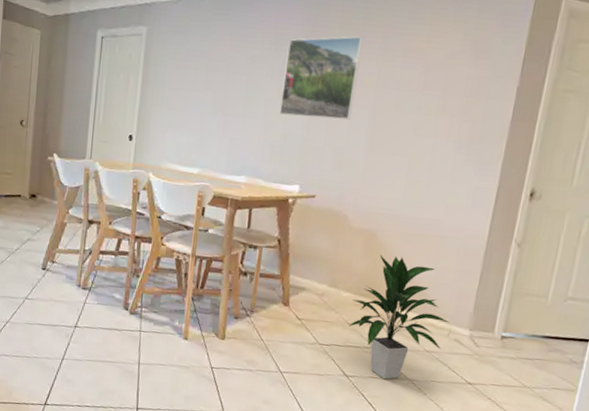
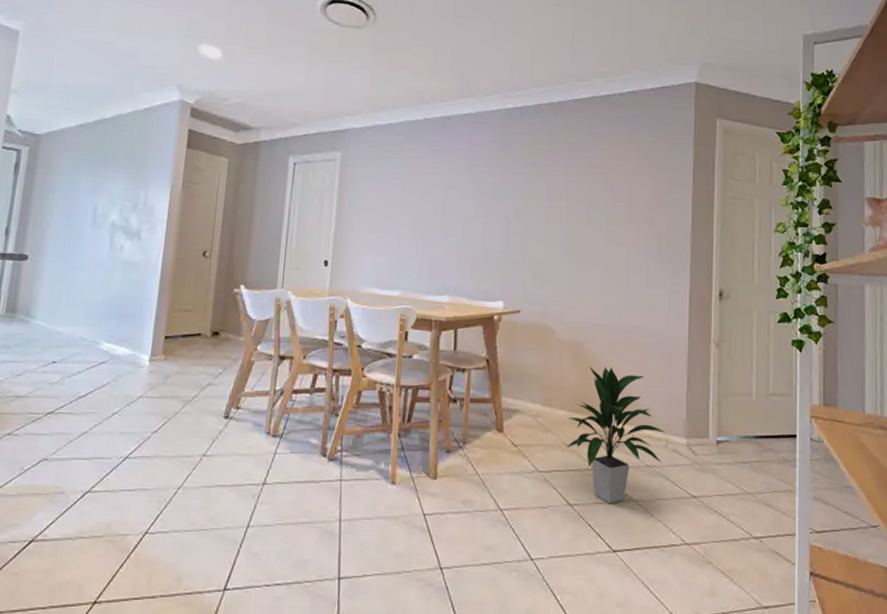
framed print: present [279,36,363,120] -> none [478,156,550,234]

